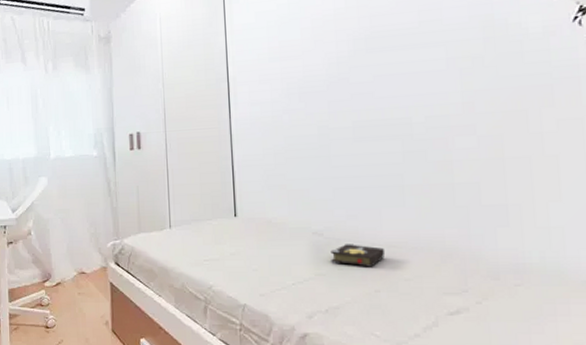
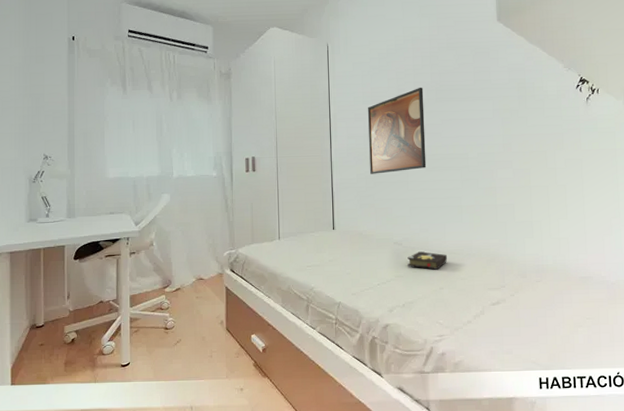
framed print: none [276,35,354,148] -> present [368,87,427,174]

